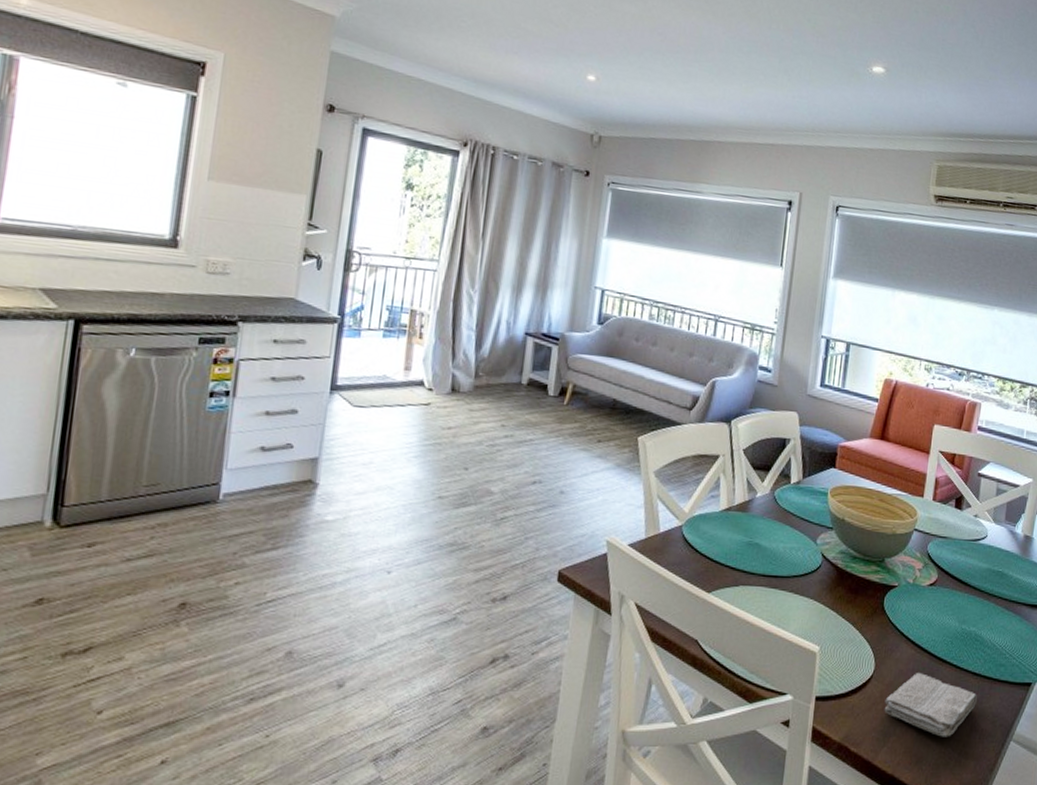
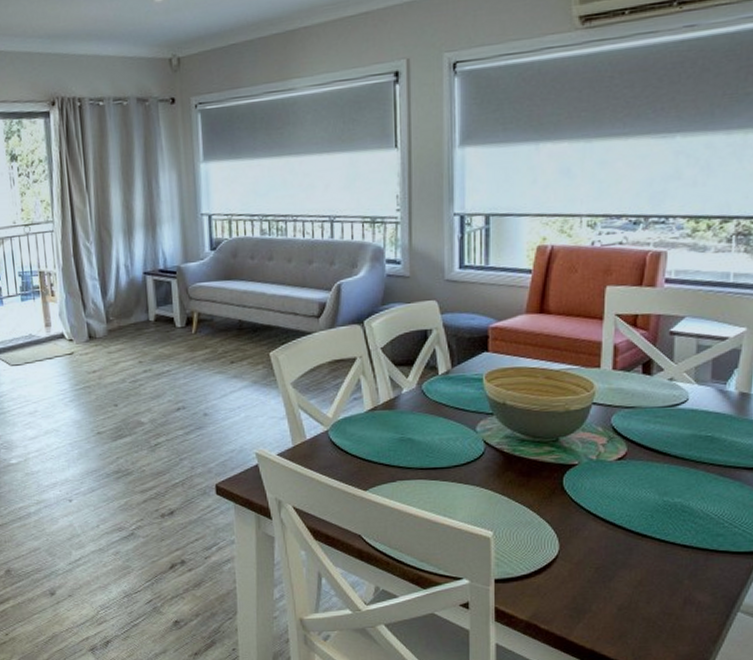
washcloth: present [884,673,977,737] -> none [575,549,690,611]

